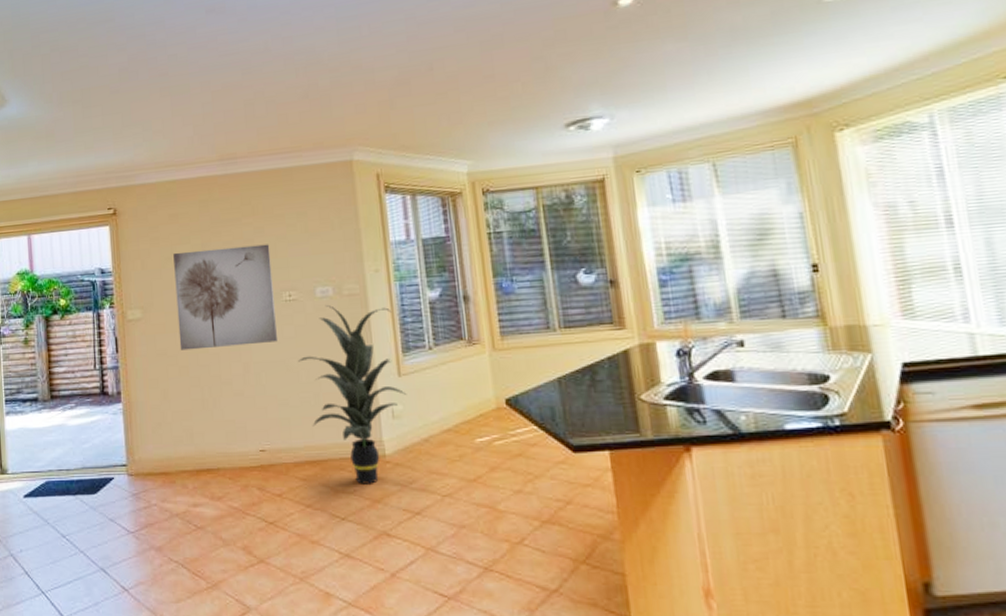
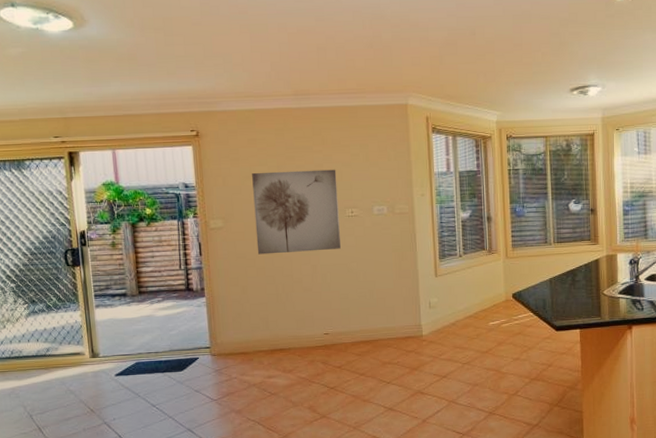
indoor plant: present [298,305,407,484] -> none [357,221,441,357]

